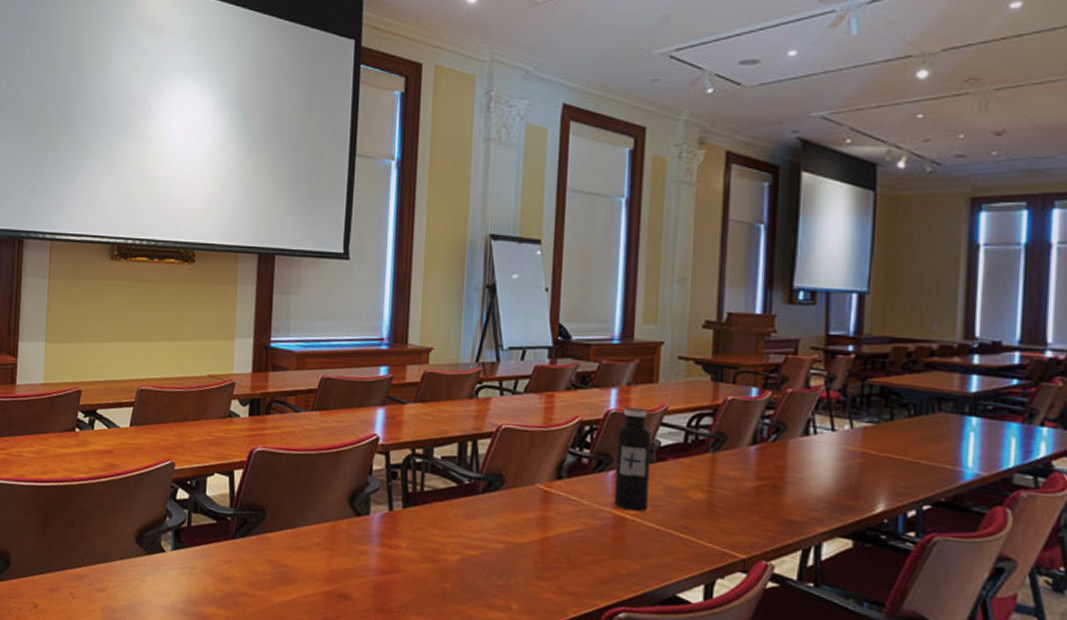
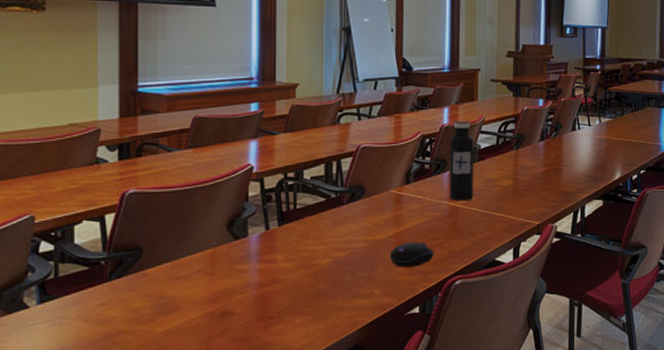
computer mouse: none [531,552,591,585] -> present [389,242,434,268]

